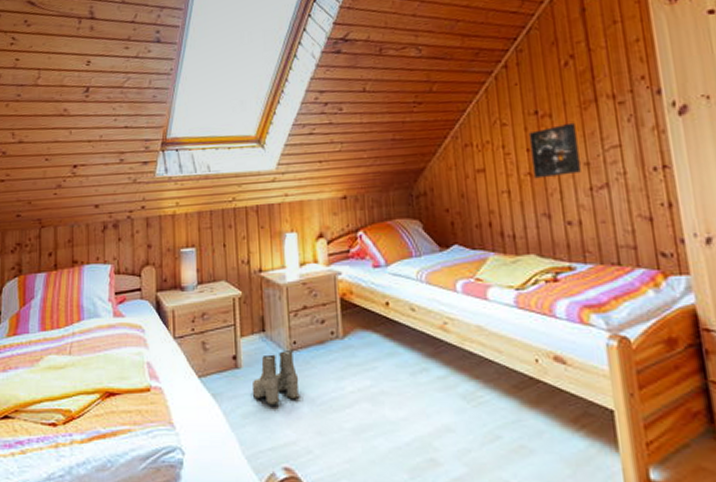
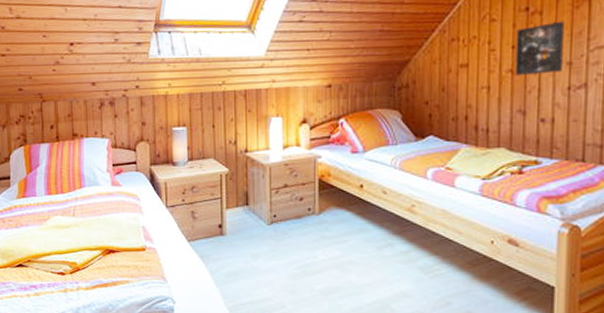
boots: present [252,351,299,405] -> none [235,222,277,268]

